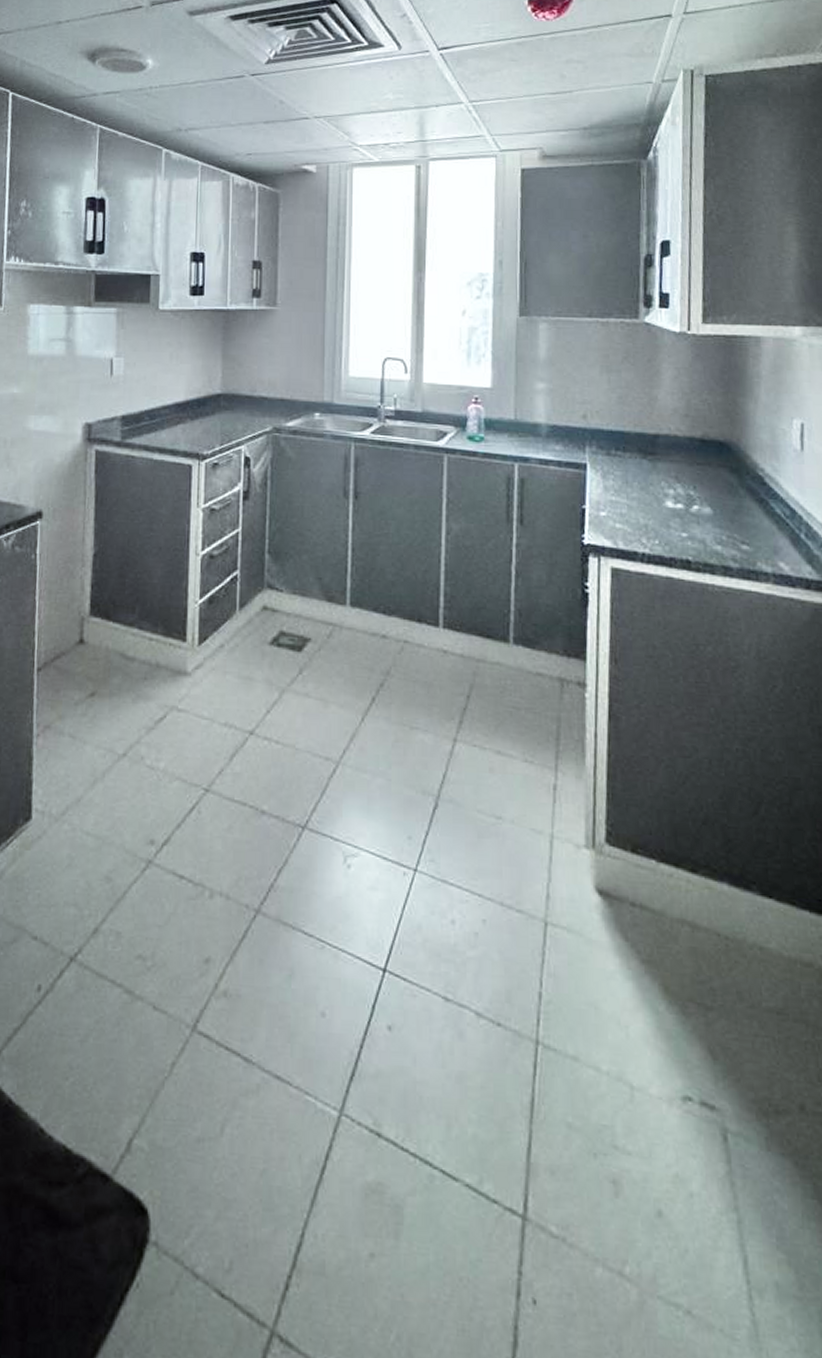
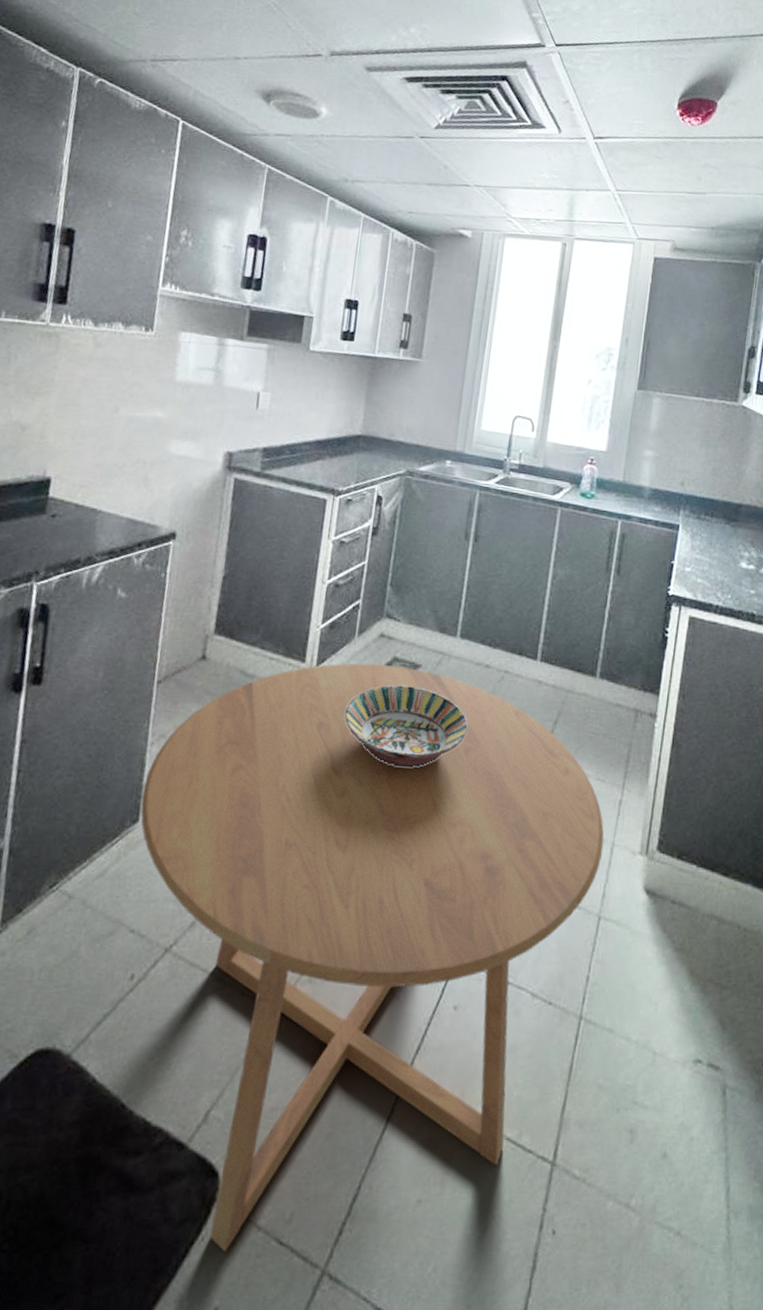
dining table: none [32,639,541,1302] -> present [140,663,604,1252]
serving bowl: none [233,661,371,753] -> present [344,684,469,767]

